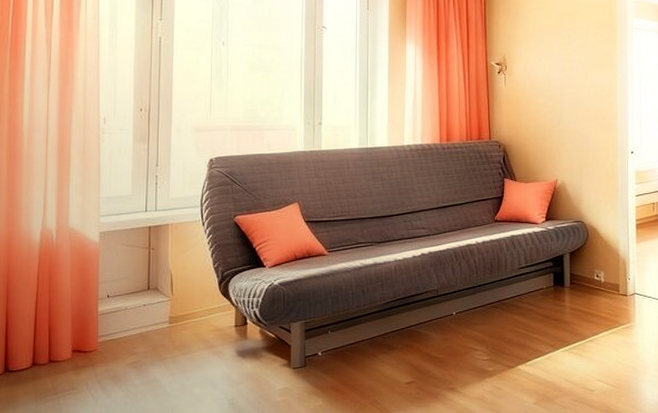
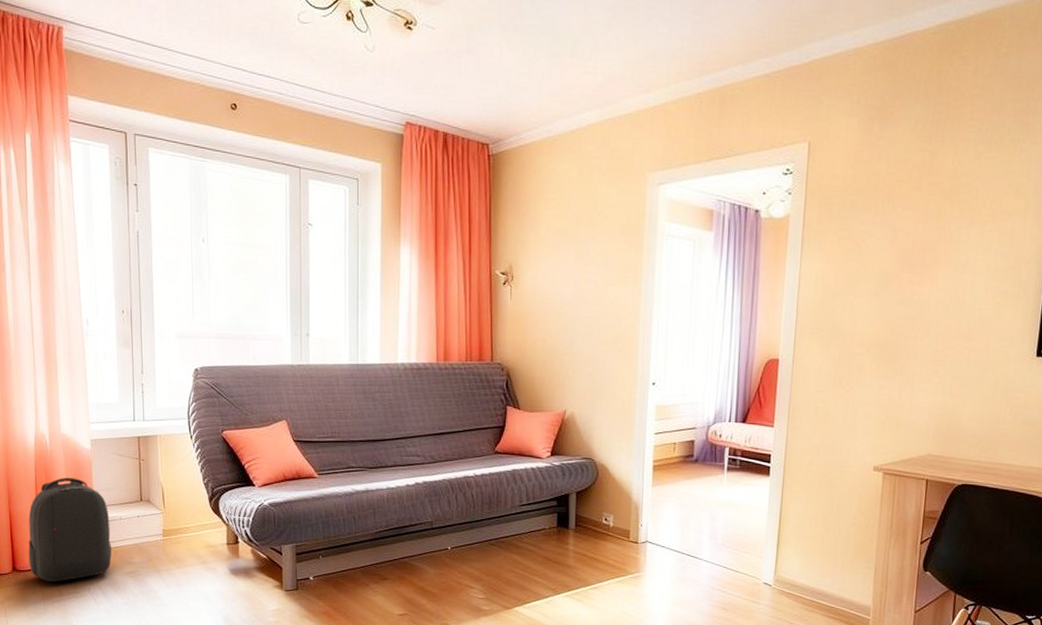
backpack: none [23,271,114,380] -> present [28,477,112,582]

